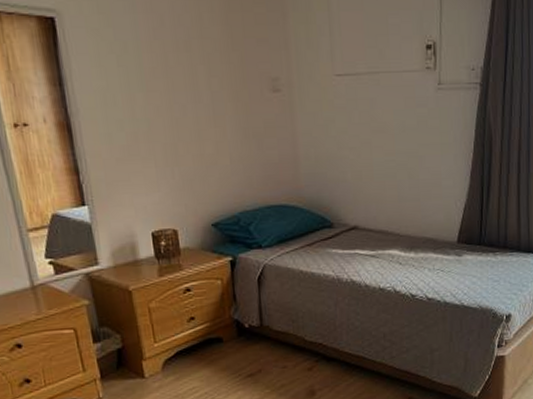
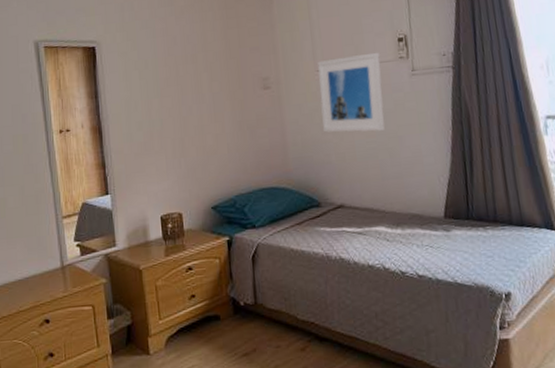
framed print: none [336,59,406,149] -> present [318,52,385,133]

